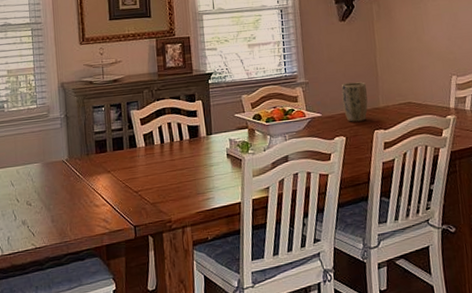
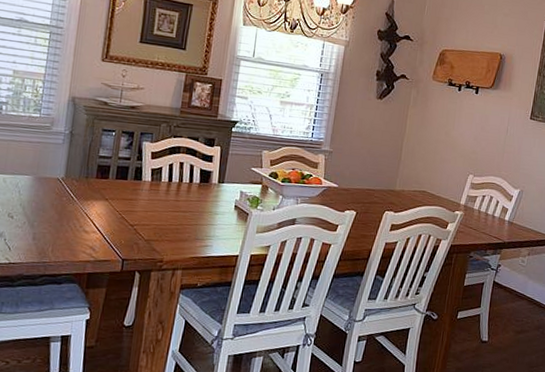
plant pot: present [341,82,368,122] -> none [360,160,387,200]

